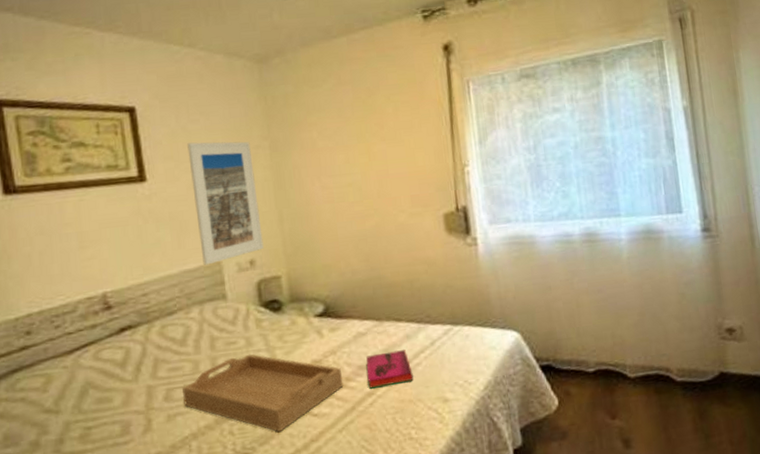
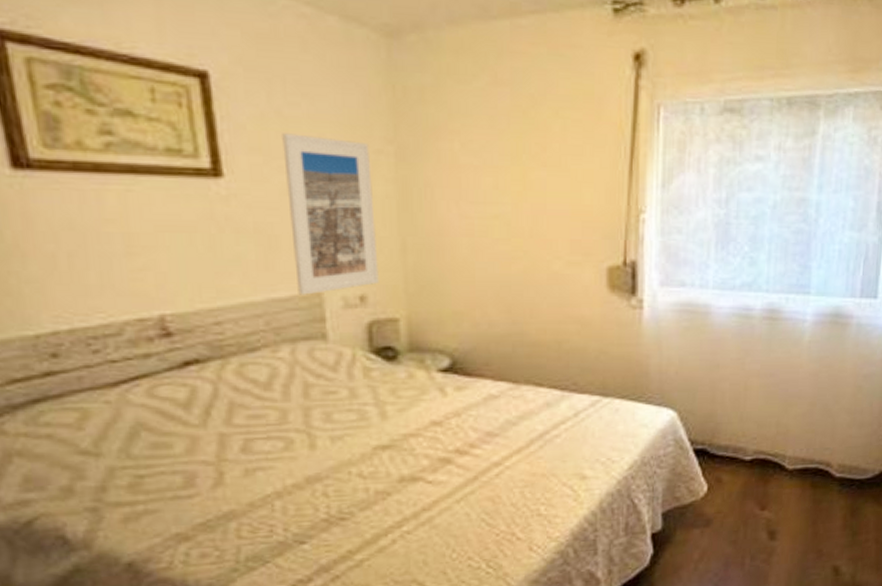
serving tray: present [182,354,344,433] -> none [264,407,466,498]
hardback book: present [366,350,414,389] -> none [495,419,549,458]

